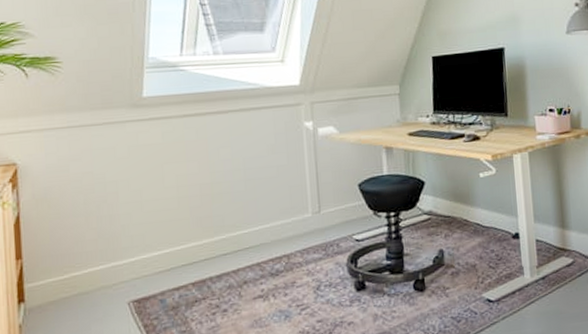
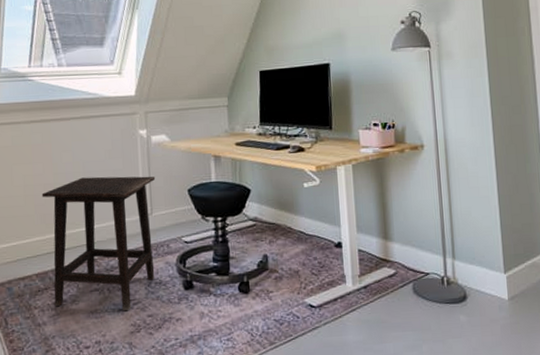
side table: none [197,171,324,318] -> present [41,176,156,311]

